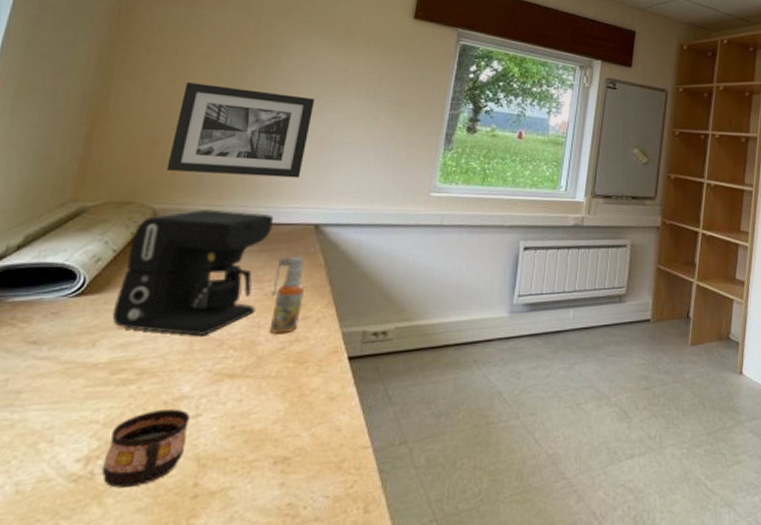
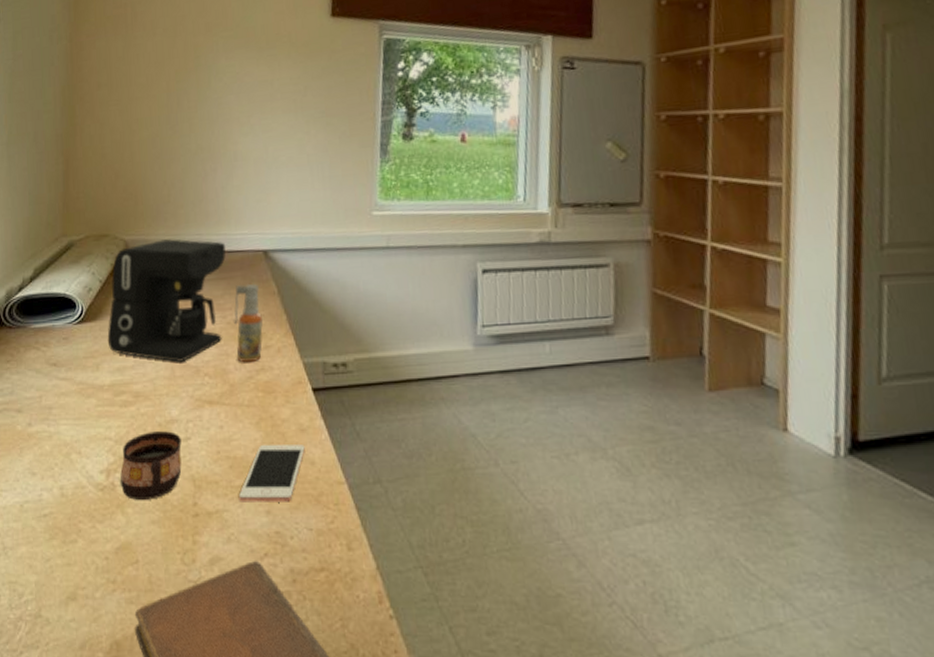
wall art: present [166,81,315,178] -> none [129,113,247,204]
cell phone: none [249,413,332,478] -> present [238,444,305,502]

